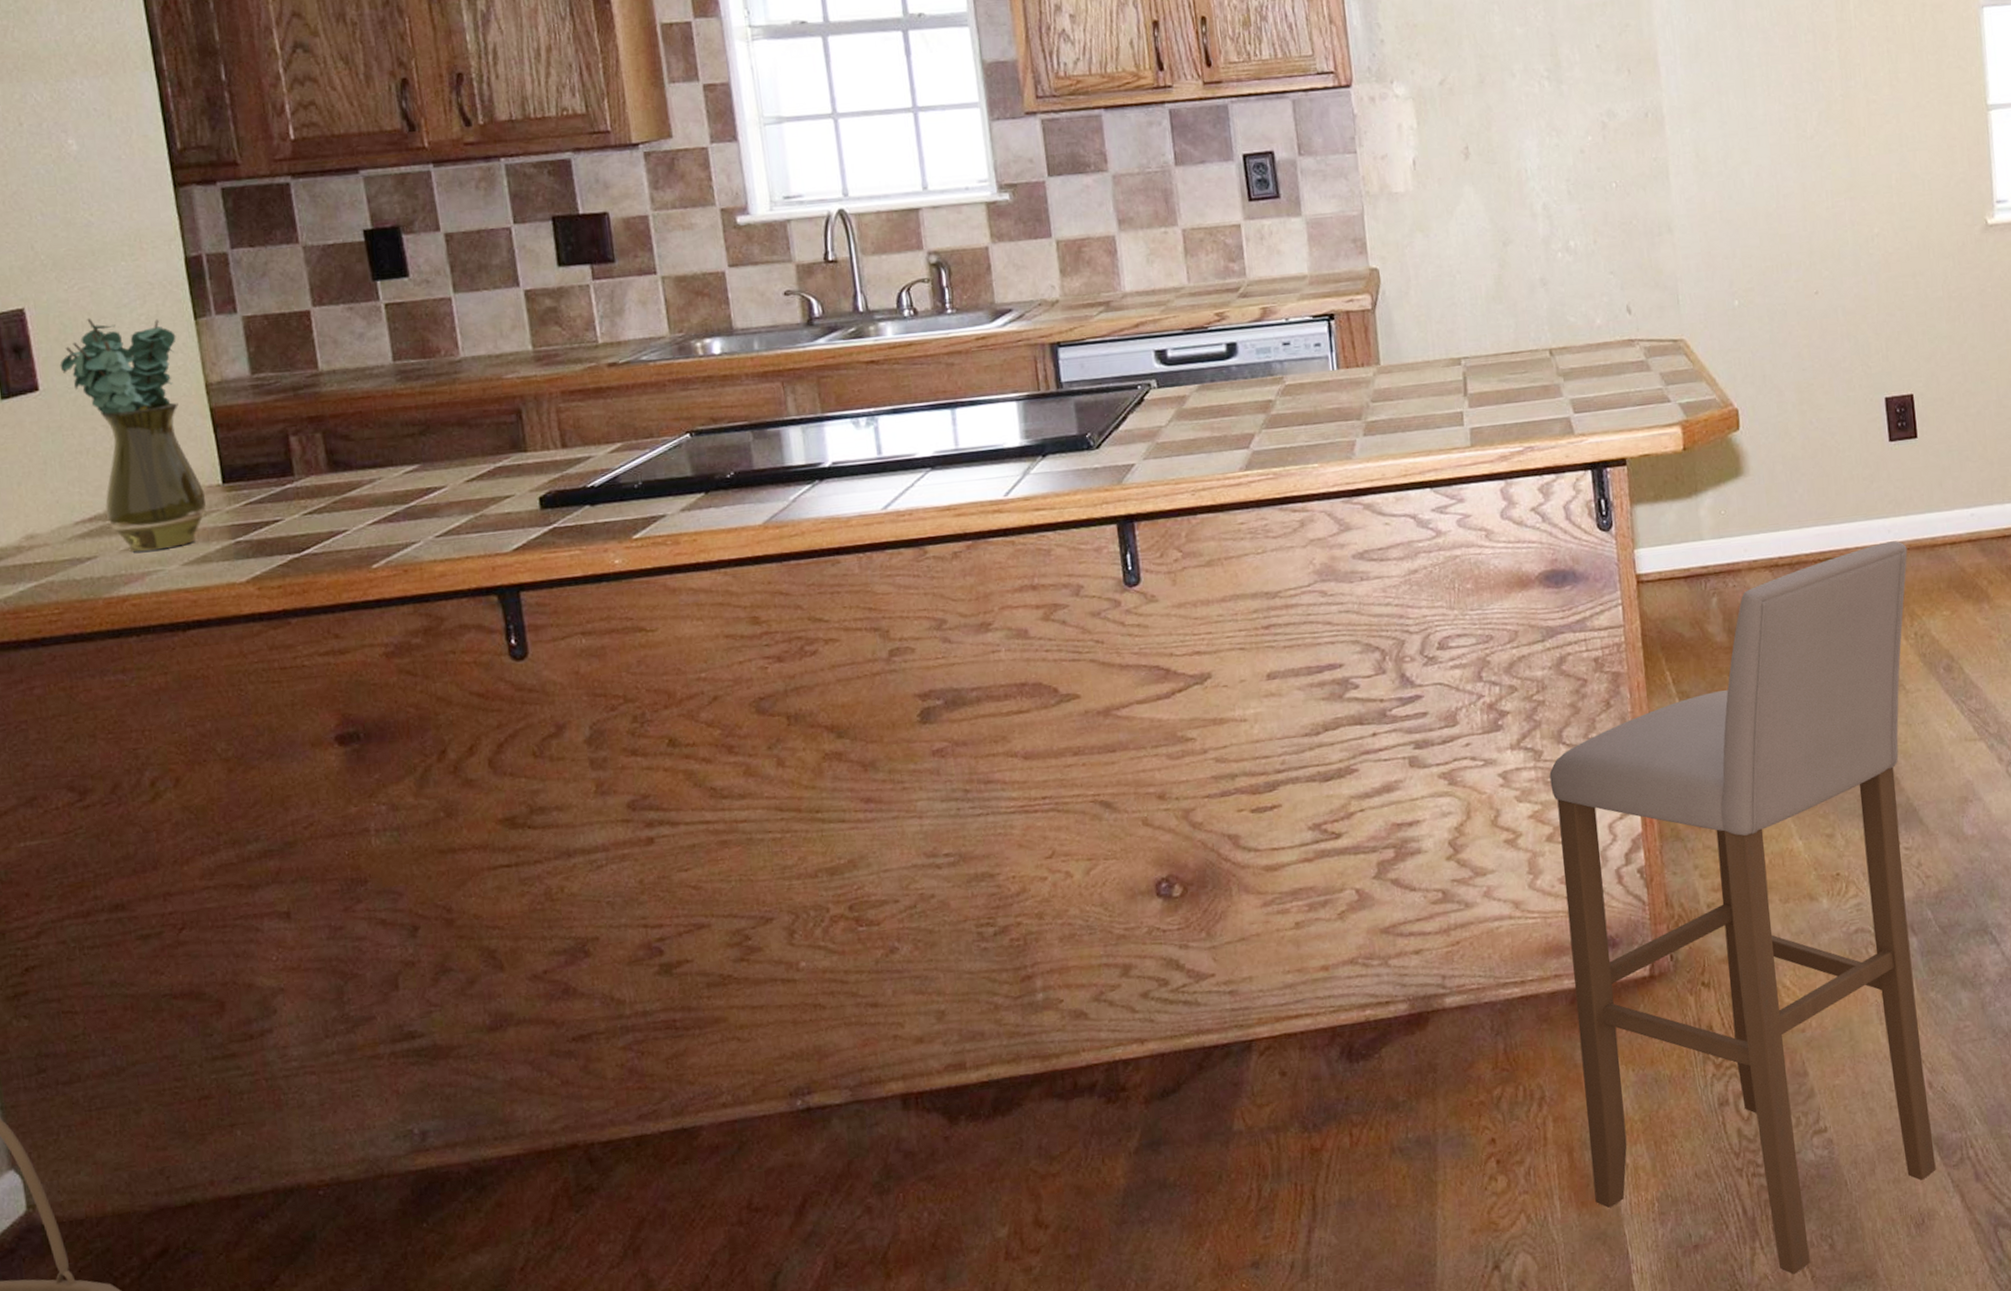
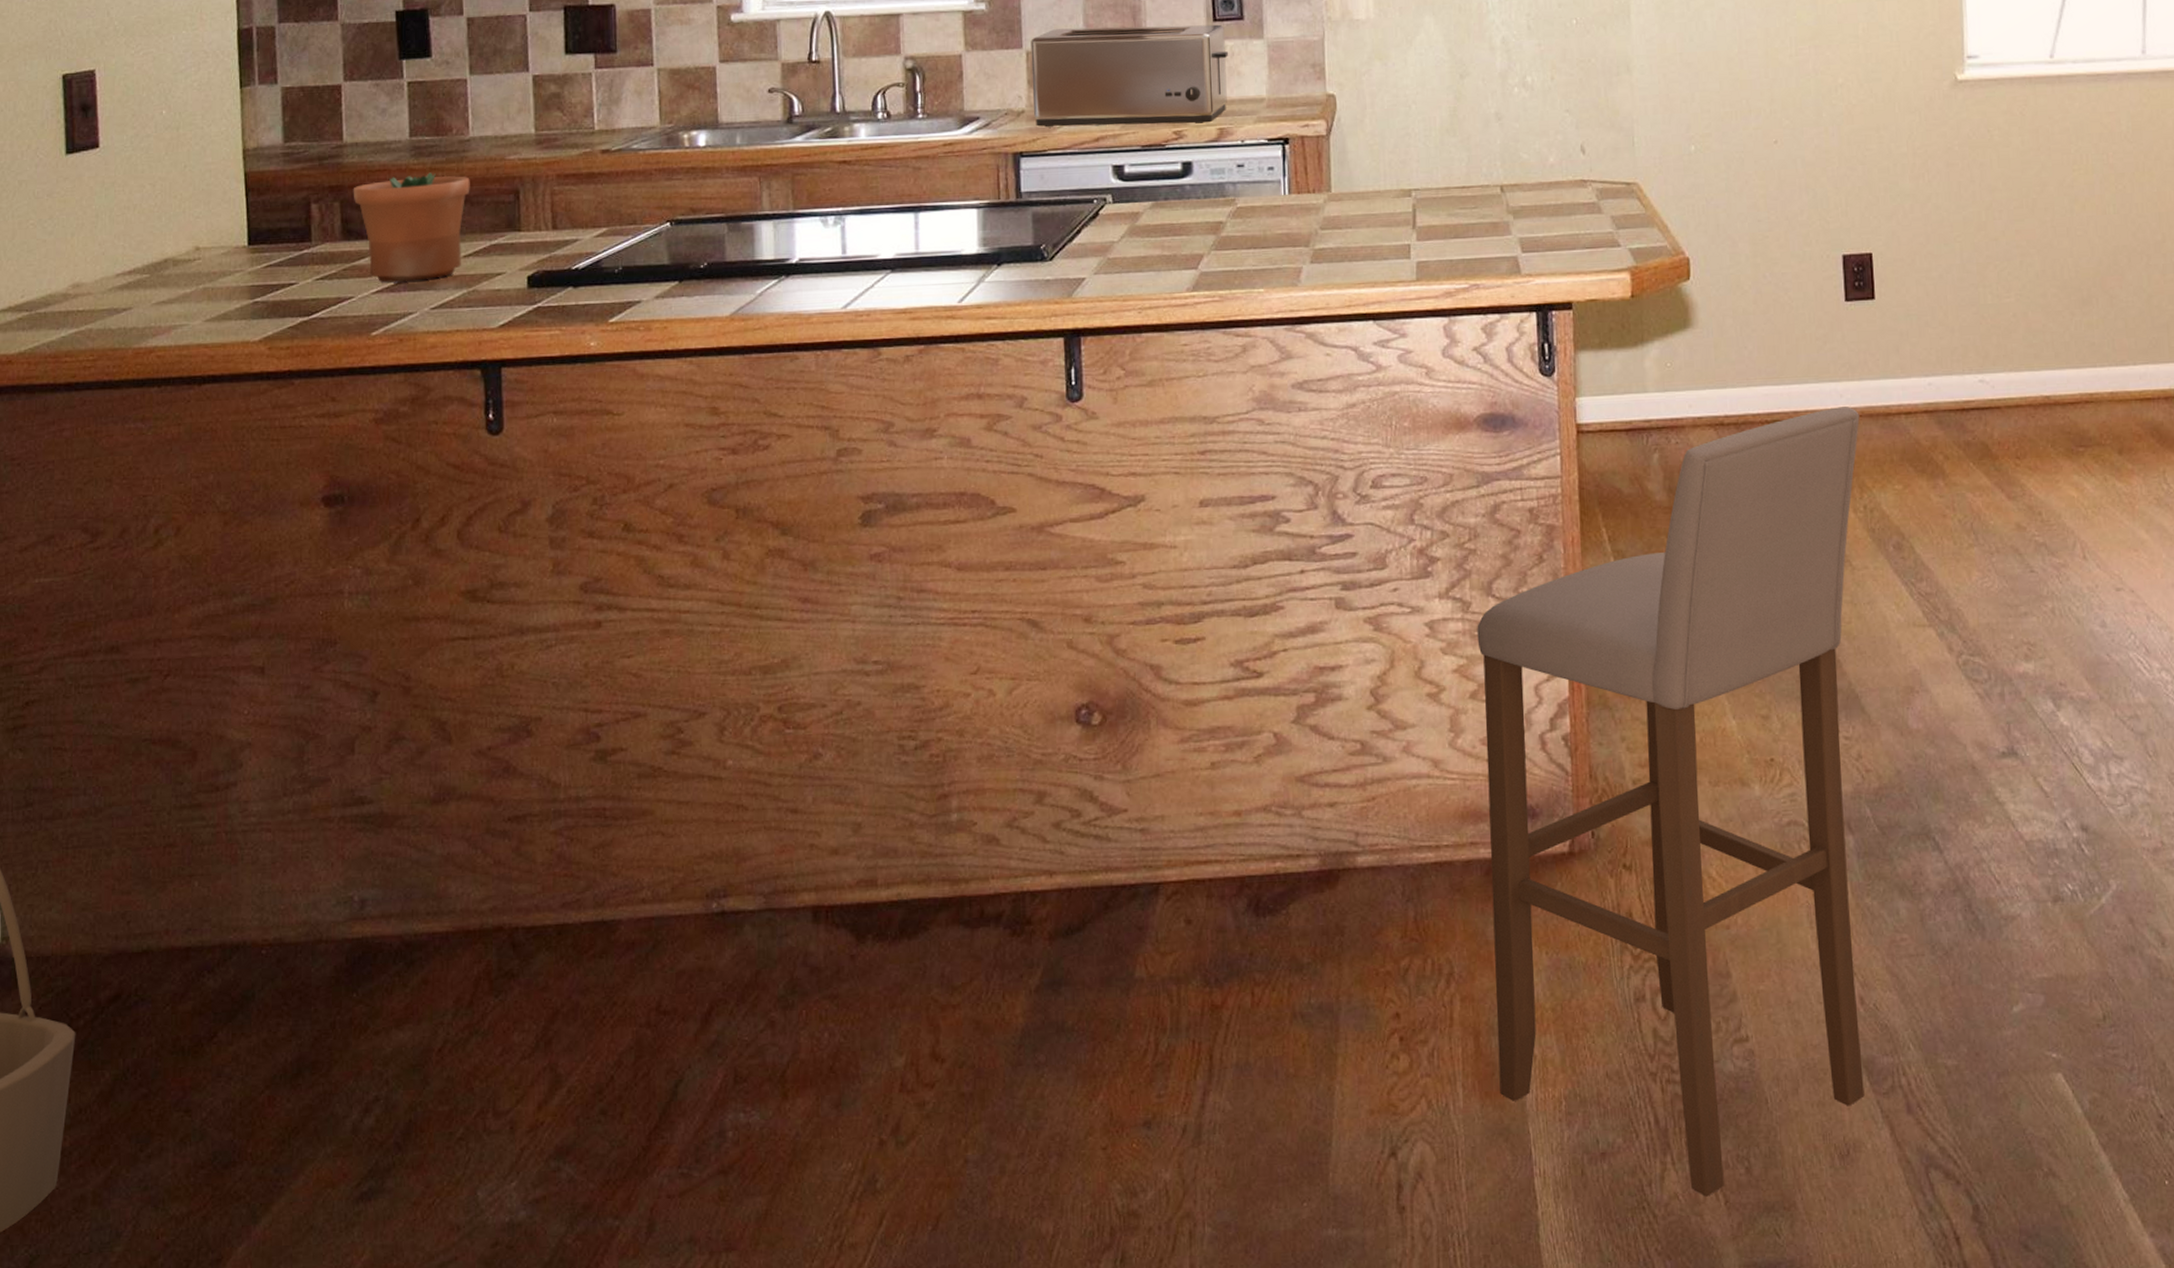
vase: present [59,318,206,552] -> none [119,81,231,306]
planter: none [335,396,467,513] -> present [353,172,470,283]
toaster: none [1060,204,1269,316] -> present [1031,24,1229,128]

